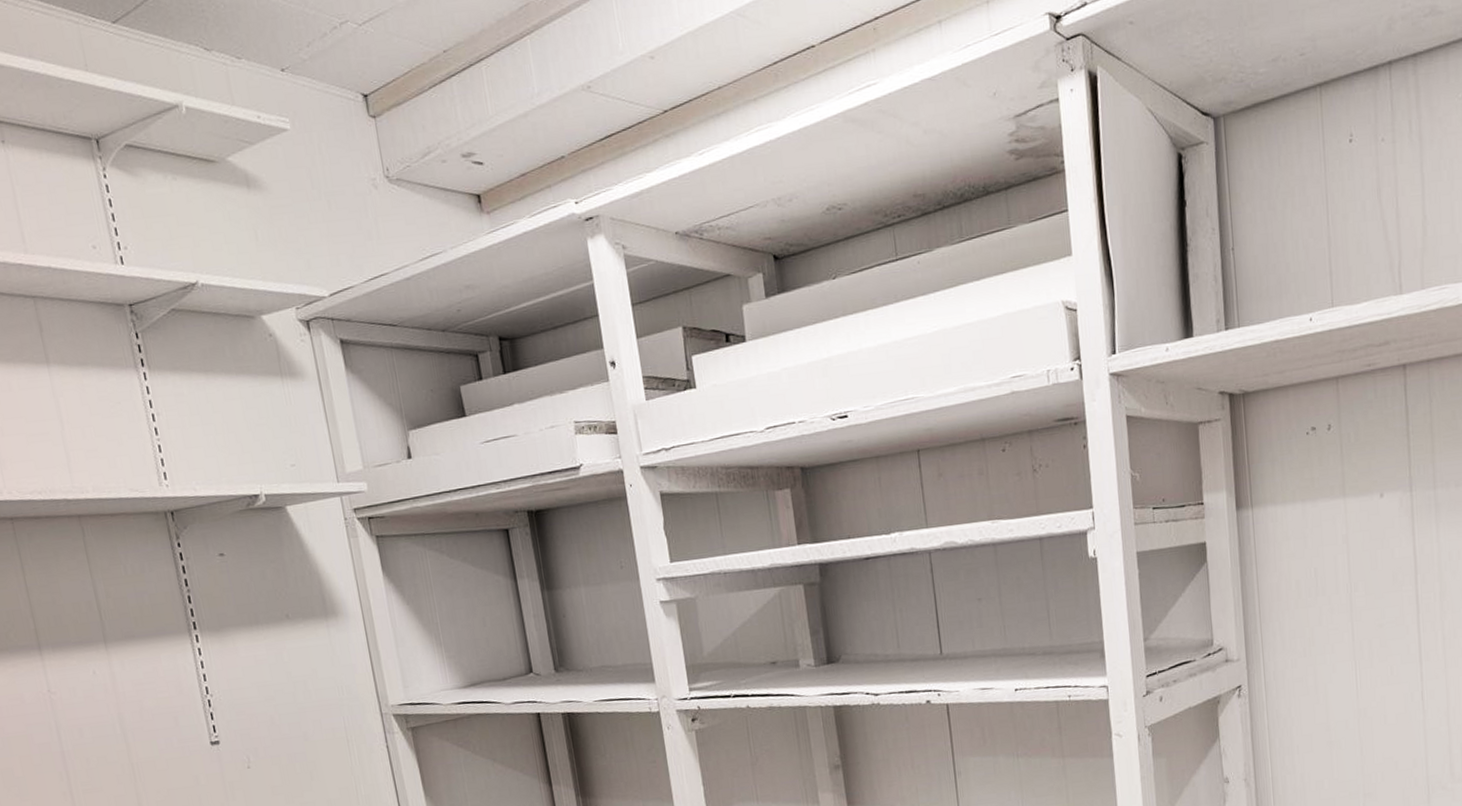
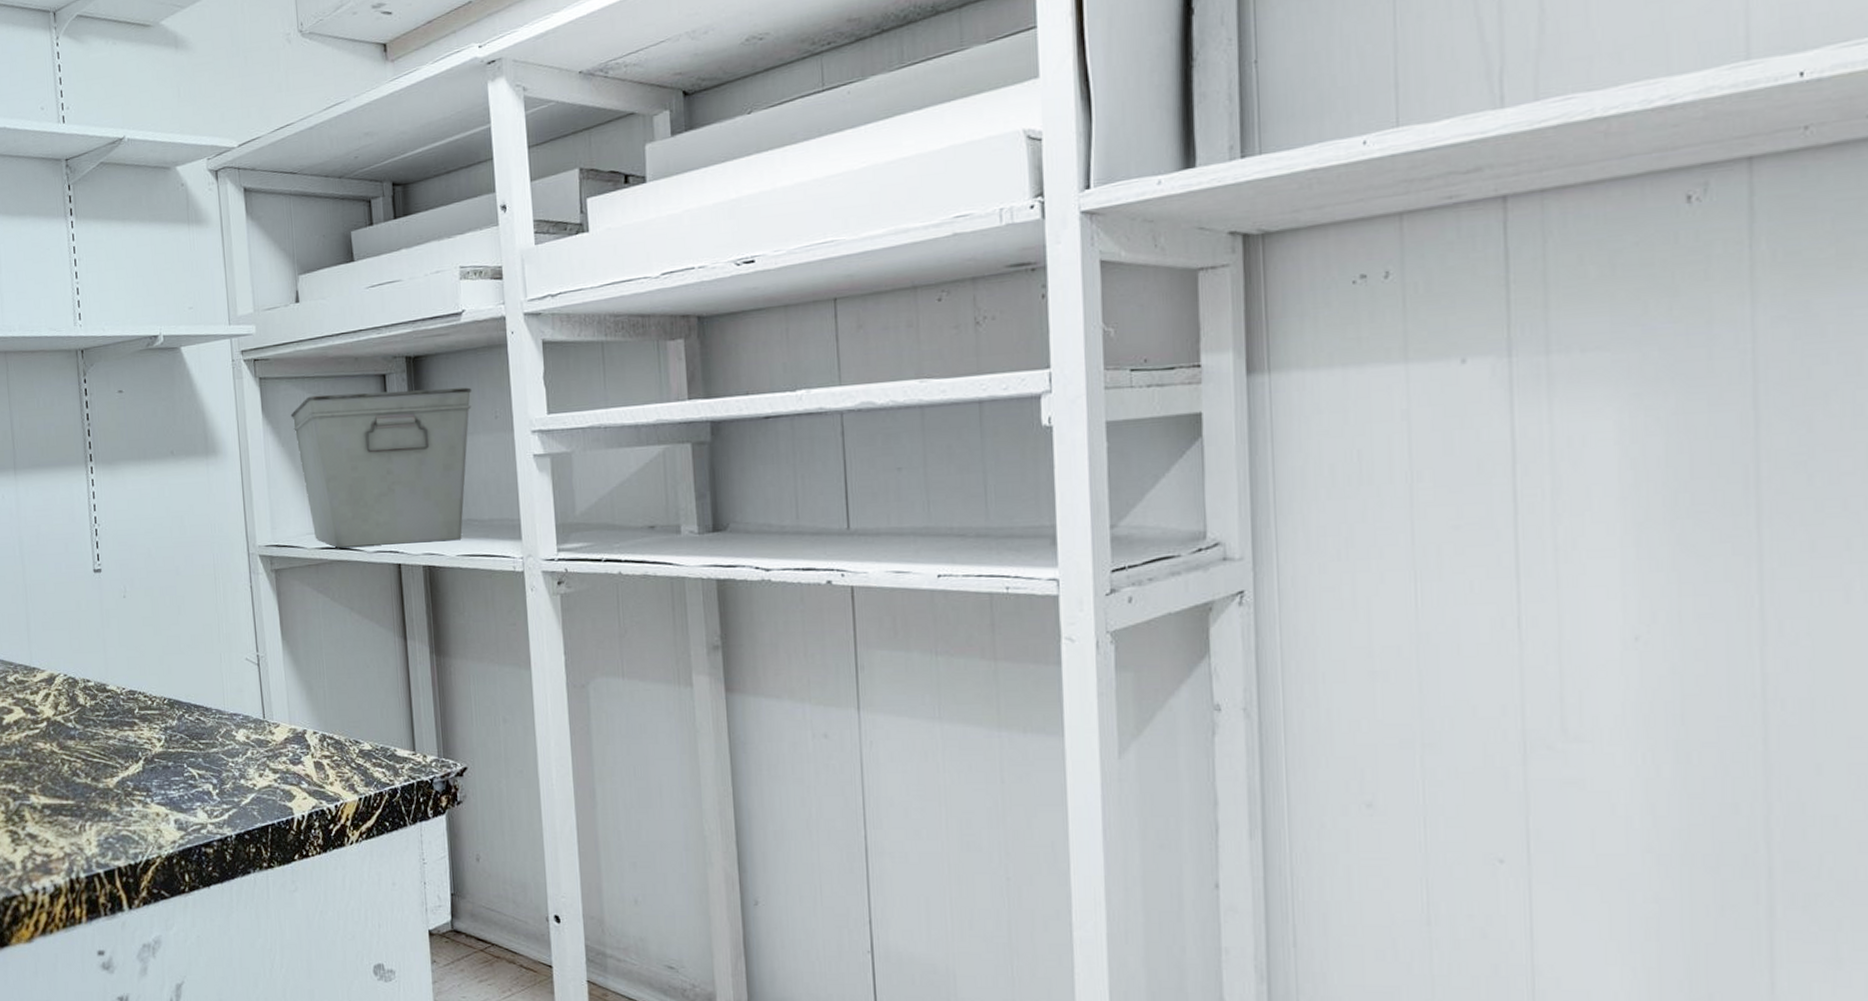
storage bin: none [413,539,598,702] -> present [290,387,472,548]

